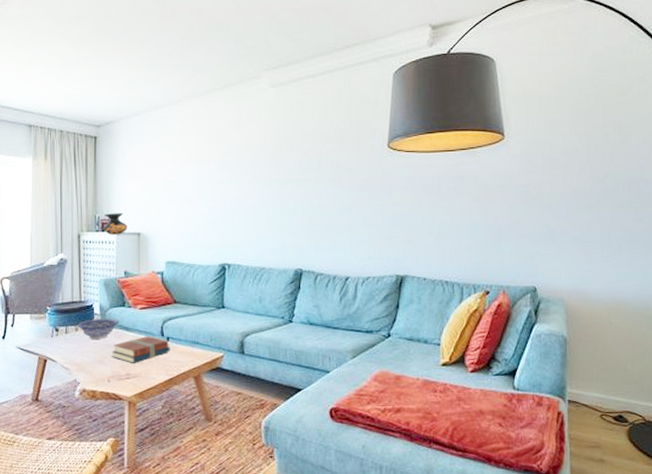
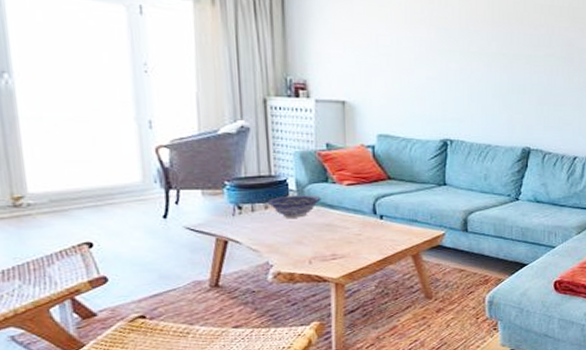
vase: present [102,213,128,235] -> none [296,76,329,102]
books: present [111,336,170,363] -> none [312,214,384,243]

